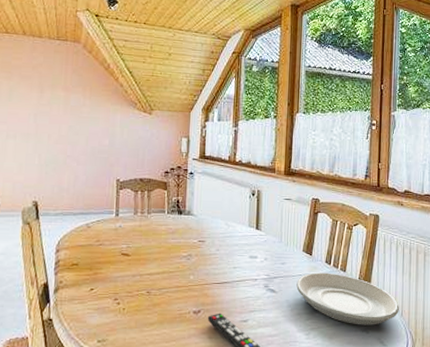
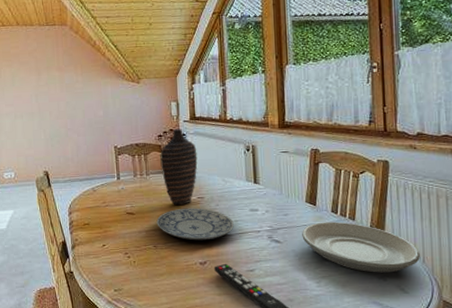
plate: none [153,251,232,288] -> present [156,208,234,241]
decorative vase: none [164,167,203,248] -> present [160,129,198,205]

